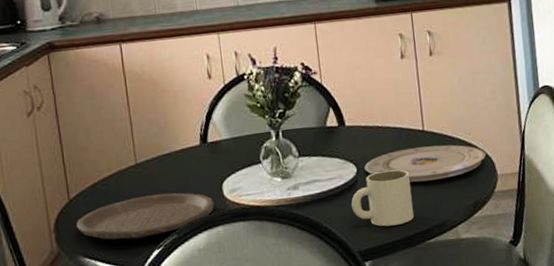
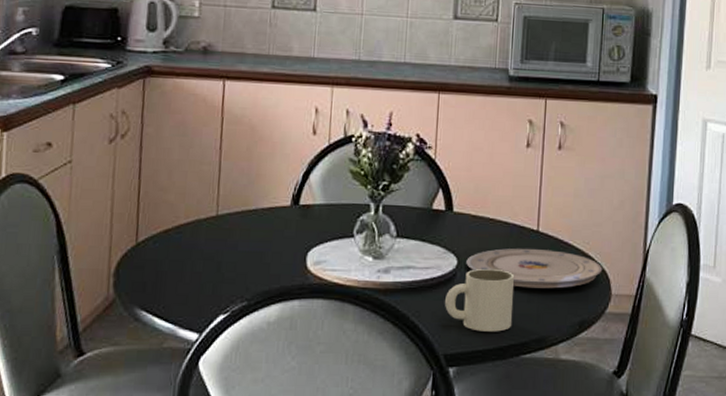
plate: present [76,192,215,240] -> none [138,252,295,299]

